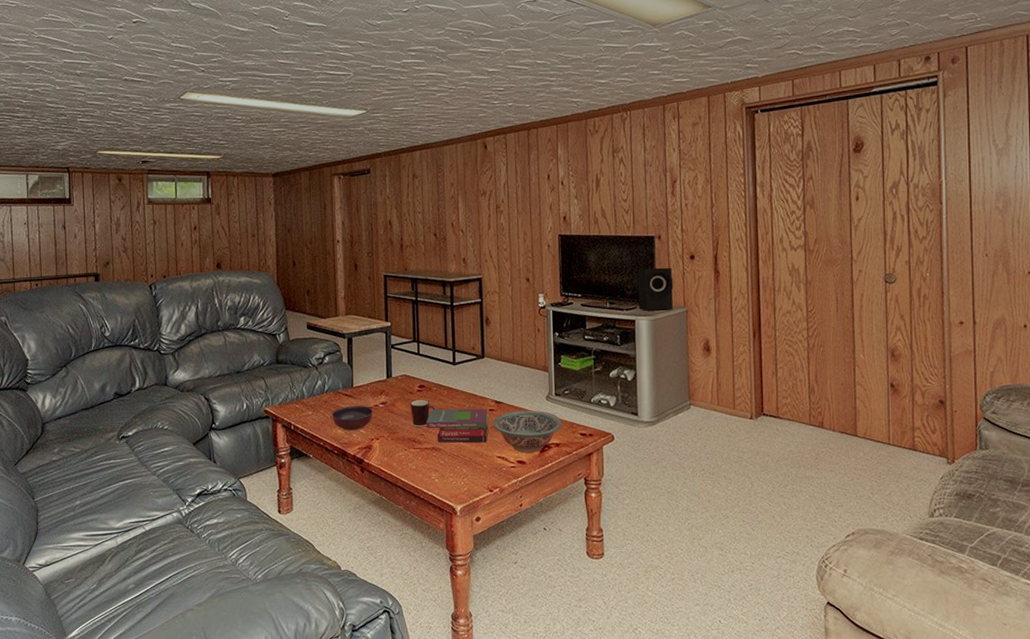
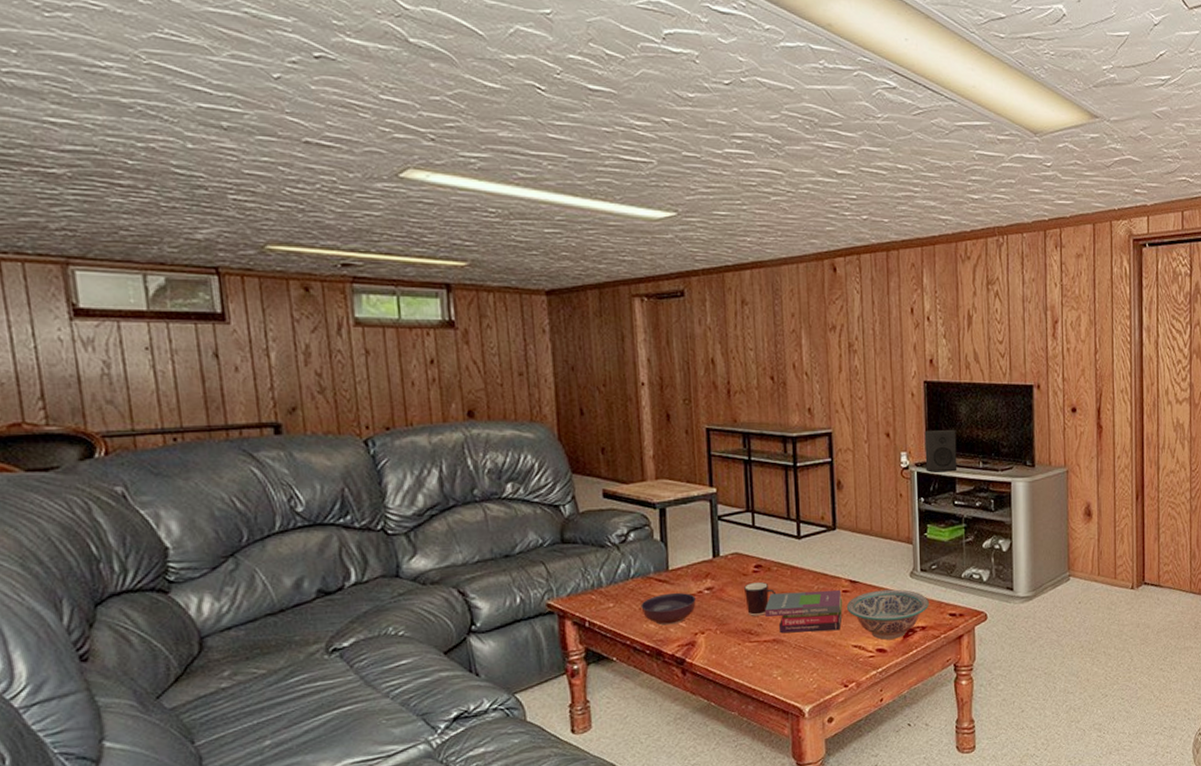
speaker: none [559,275,587,311] -> present [924,429,957,473]
speaker: present [637,267,673,311] -> none [1014,421,1053,471]

